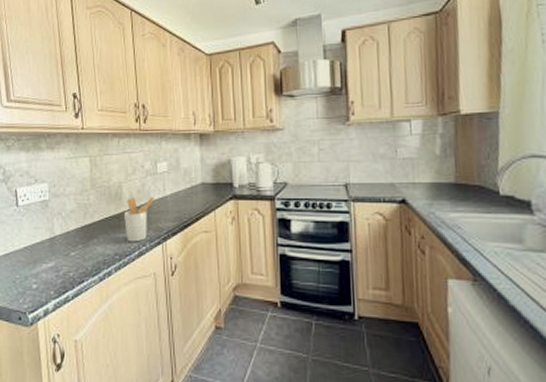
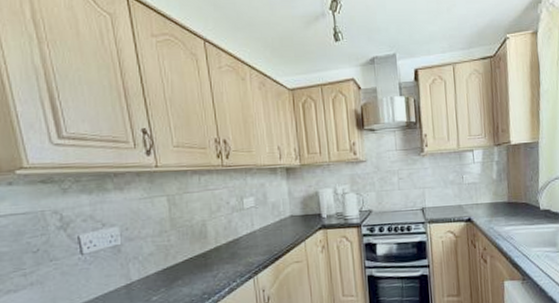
utensil holder: present [124,196,156,242] -> none [211,232,244,280]

